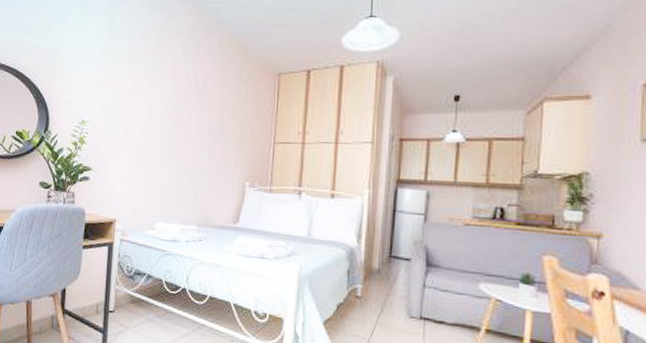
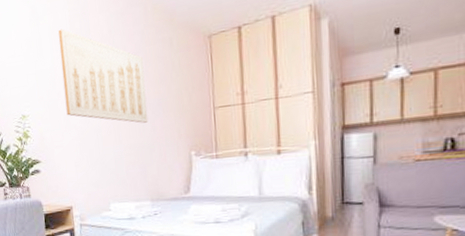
wall art: none [127,45,211,147] -> present [58,29,149,123]

